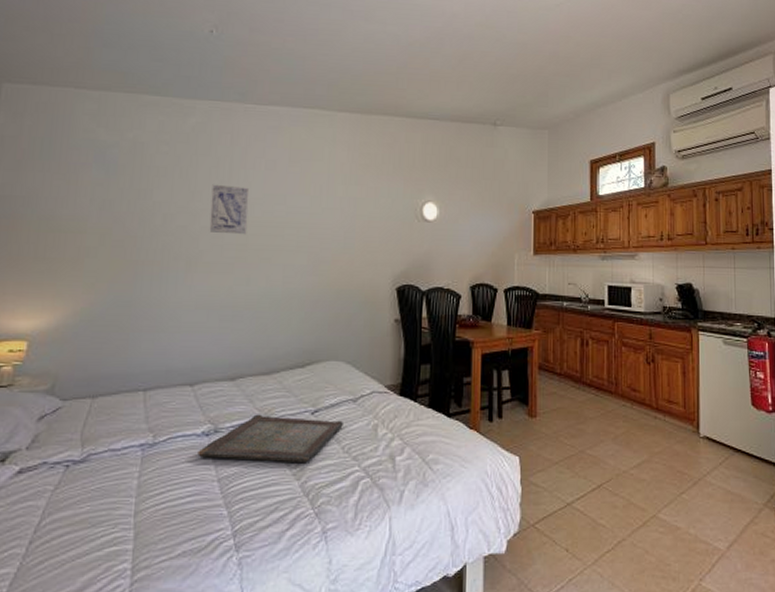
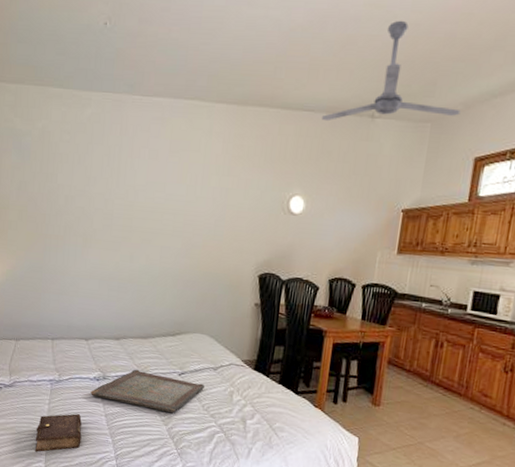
book: none [116,483,186,549] -> present [34,413,82,453]
wall art: present [209,184,249,235] -> none [101,171,135,218]
ceiling fan: none [446,39,572,129] -> present [321,20,461,122]

